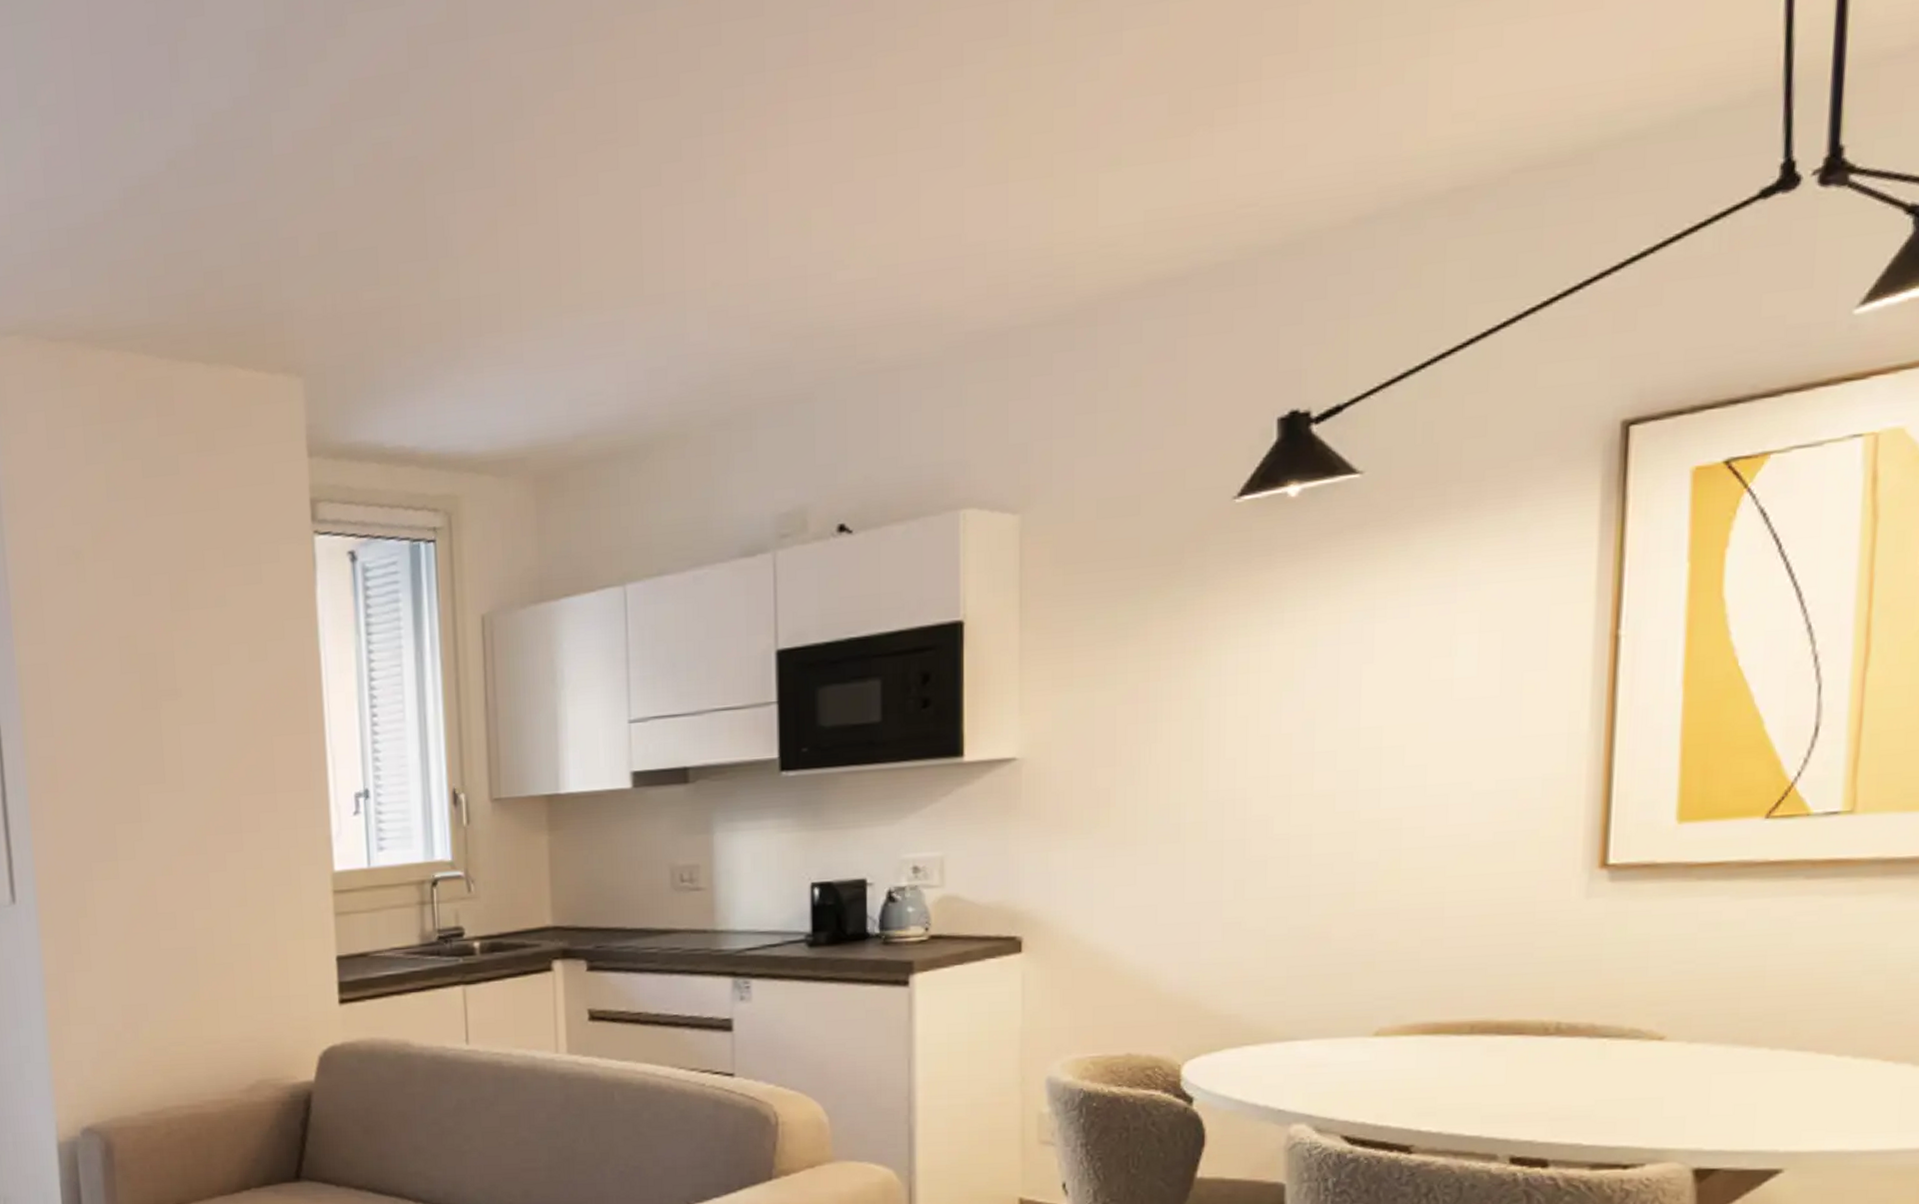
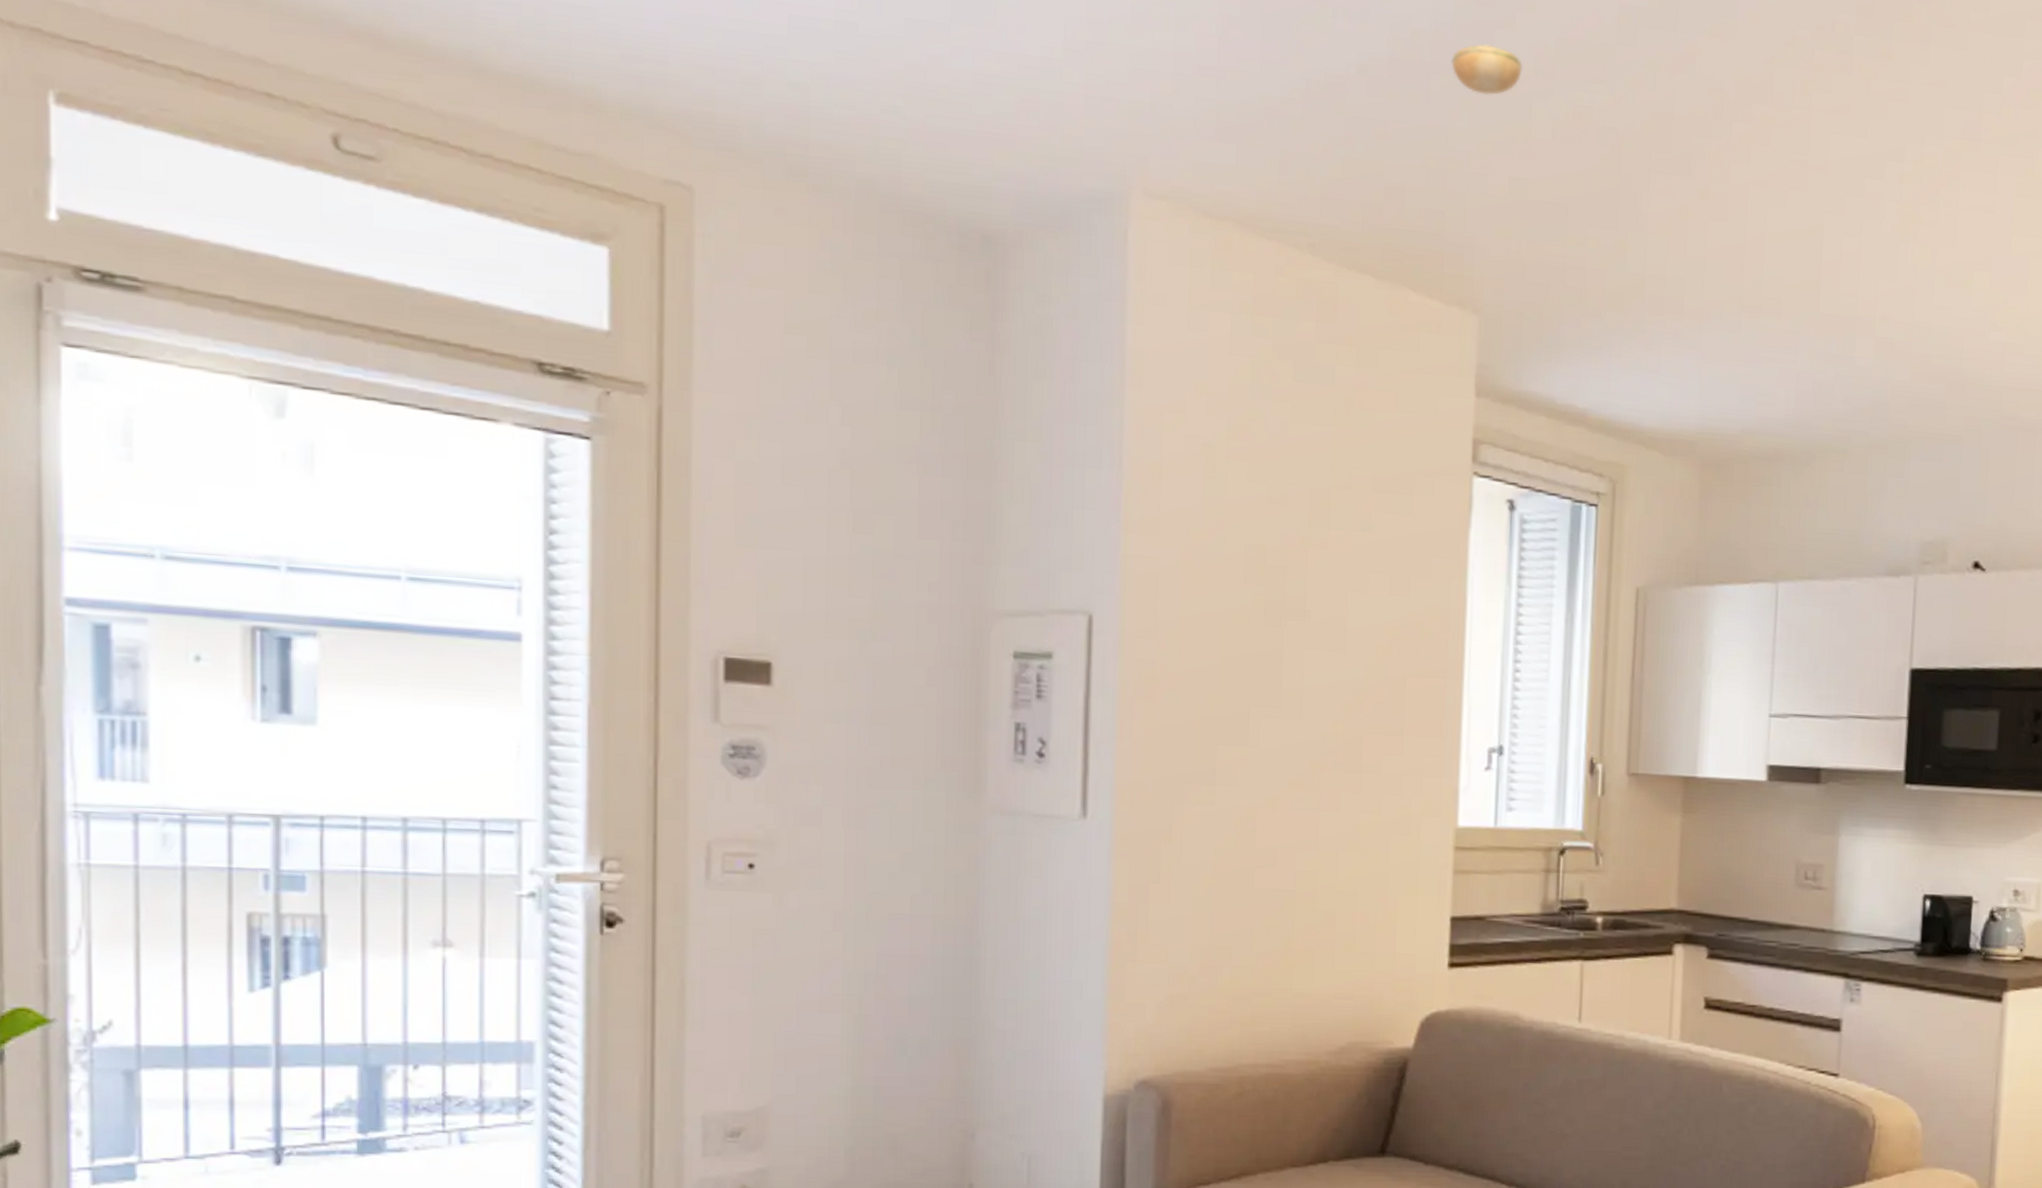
smoke detector: none [252,105,320,159] -> present [1451,43,1523,96]

